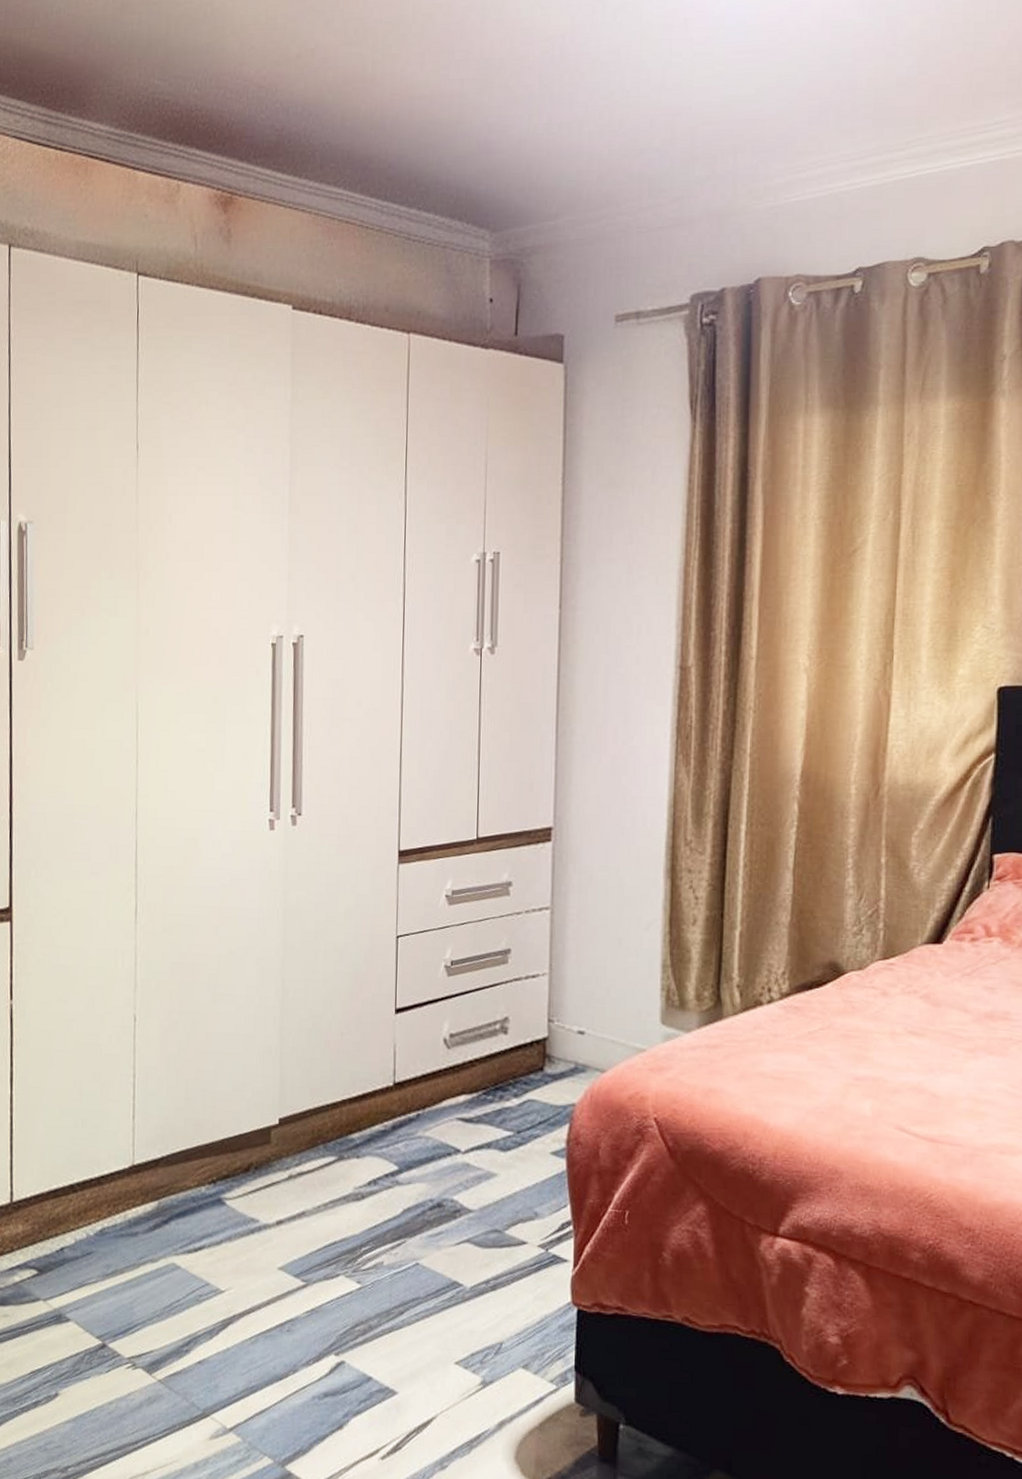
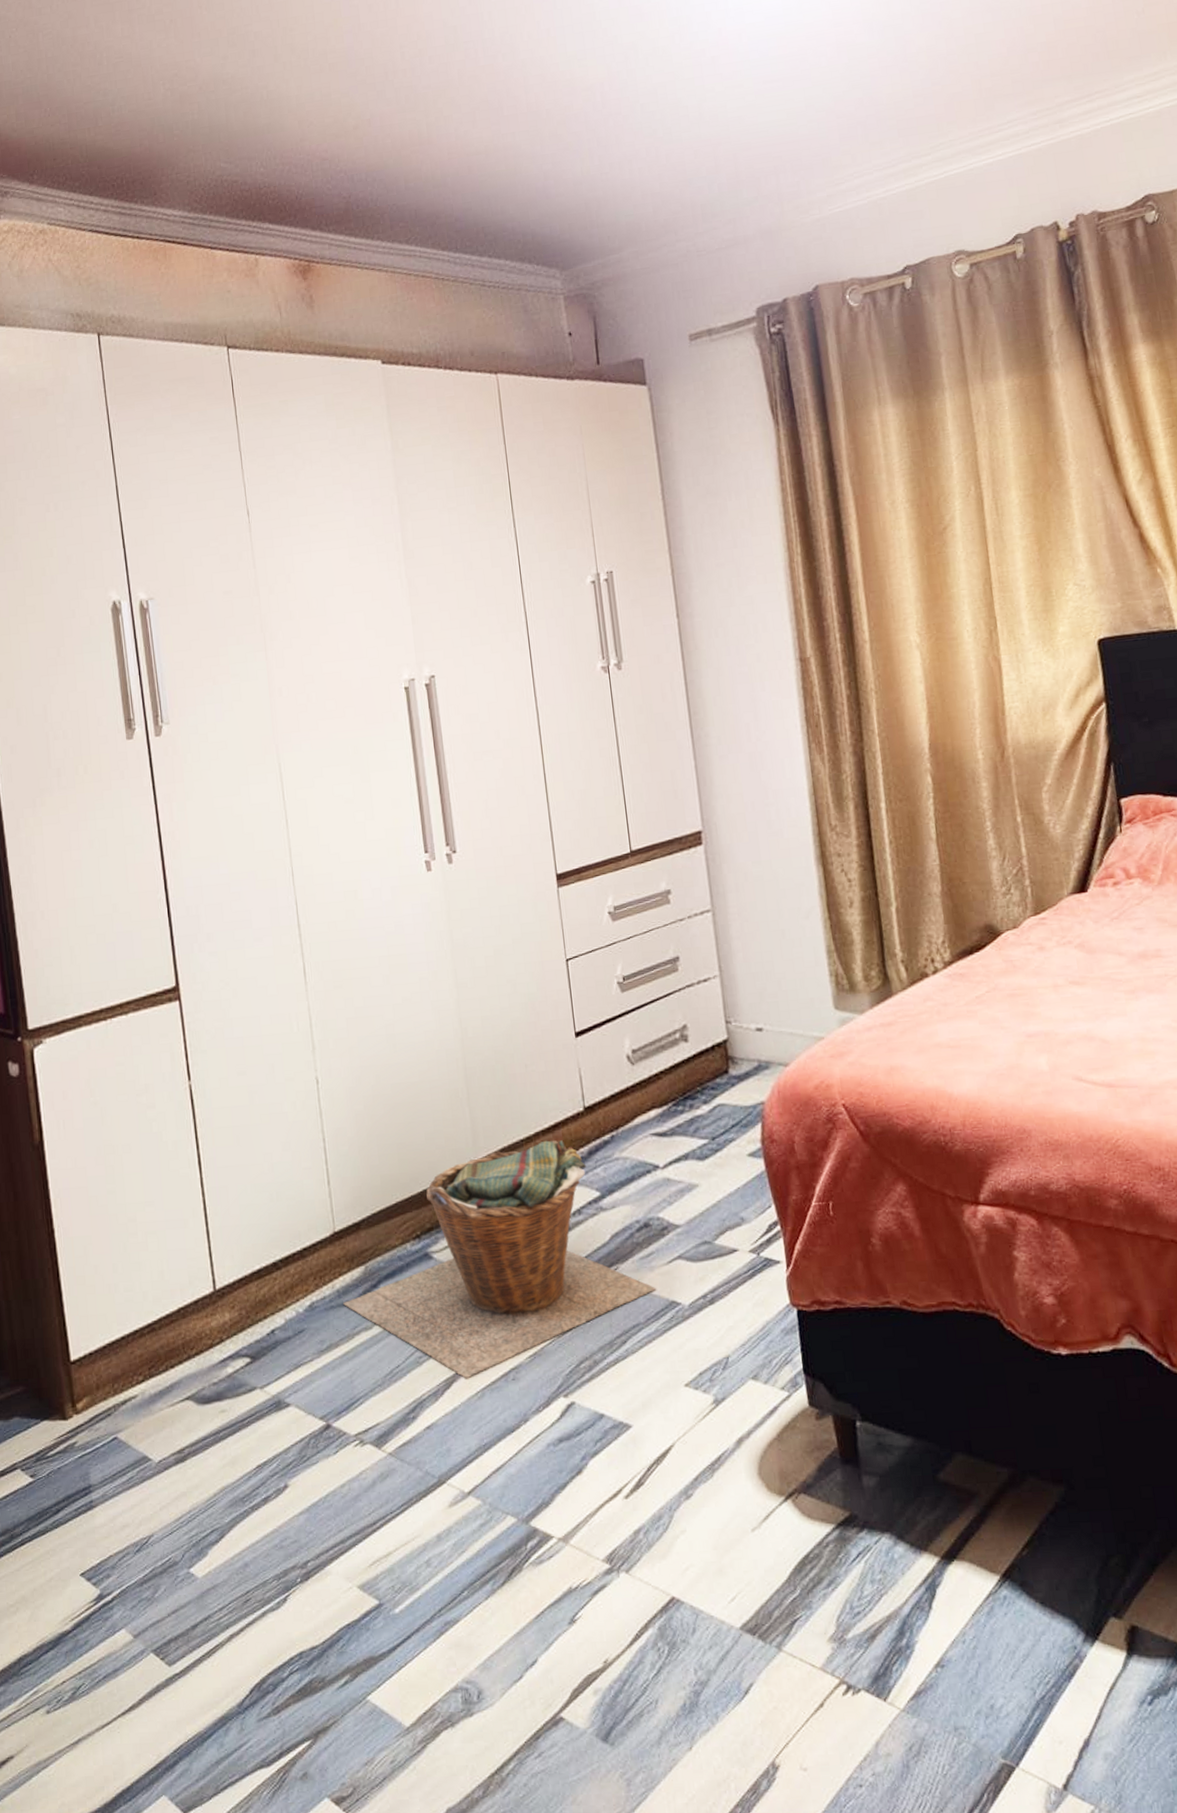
laundry basket: none [133,1109,441,1322] -> present [343,1140,657,1378]

